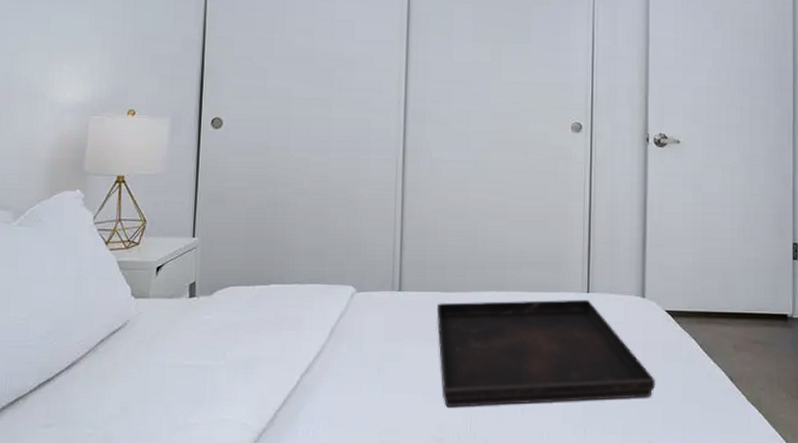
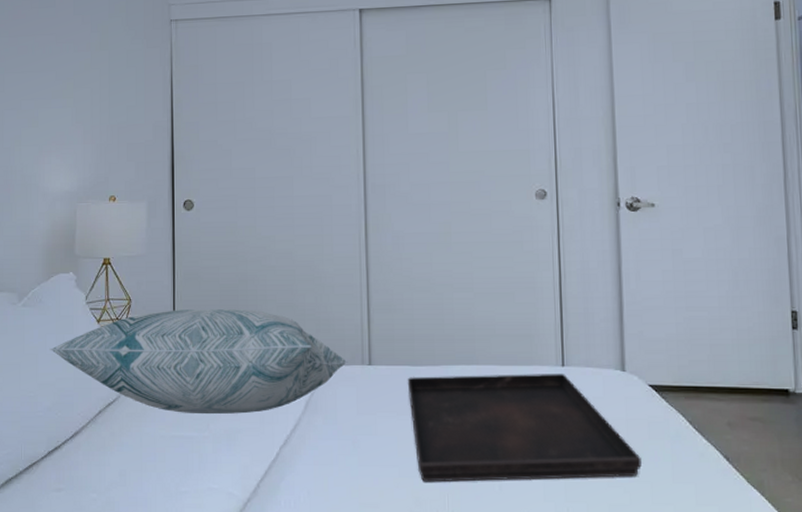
decorative pillow: none [47,232,378,342] -> present [49,309,348,415]

